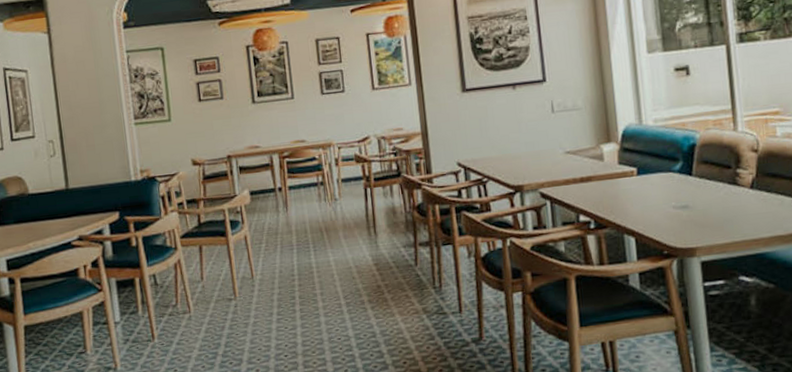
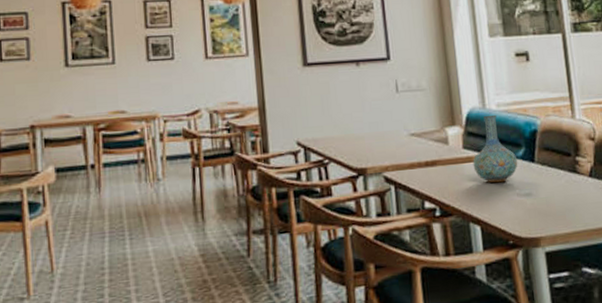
vase: none [628,131,675,197] -> present [473,115,518,183]

